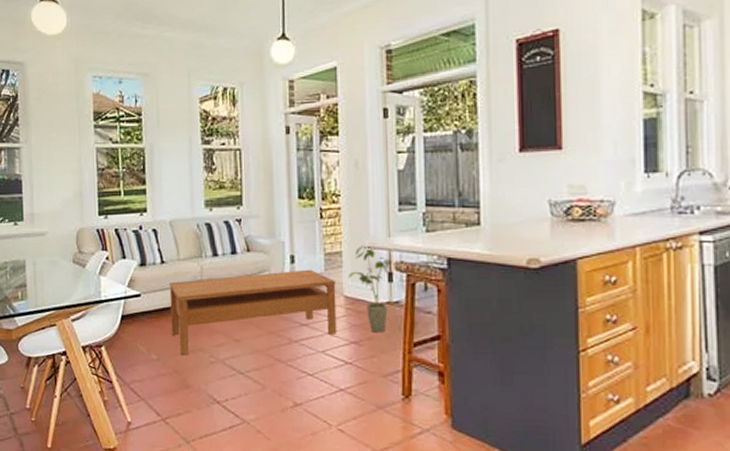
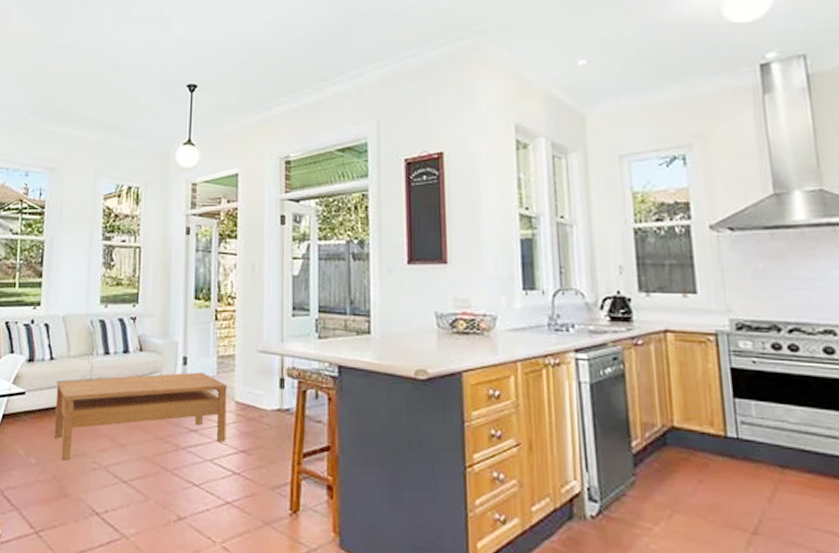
house plant: present [347,245,394,333] -> none [239,349,286,442]

